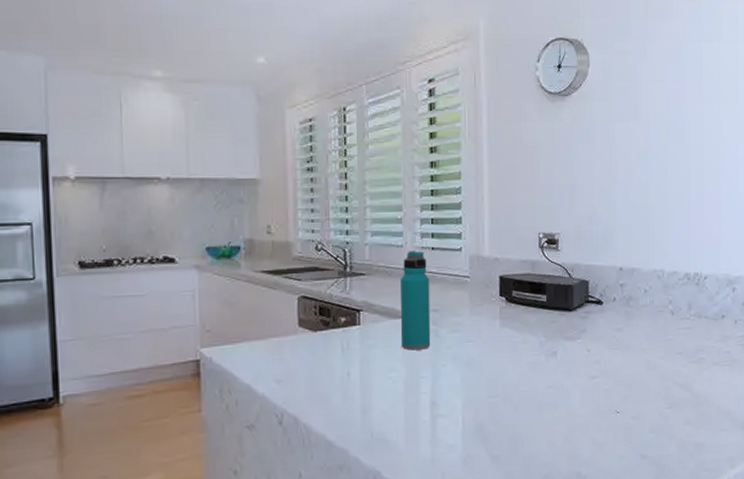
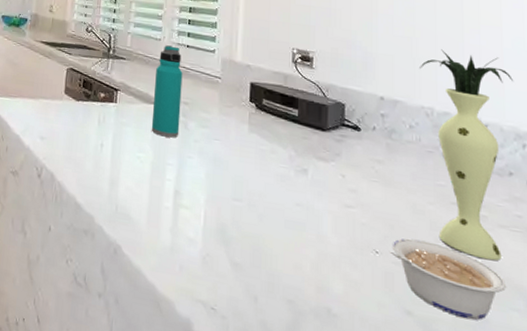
legume: none [629,391,718,449] -> present [390,238,507,320]
vase: none [653,212,728,396] -> present [420,49,514,261]

